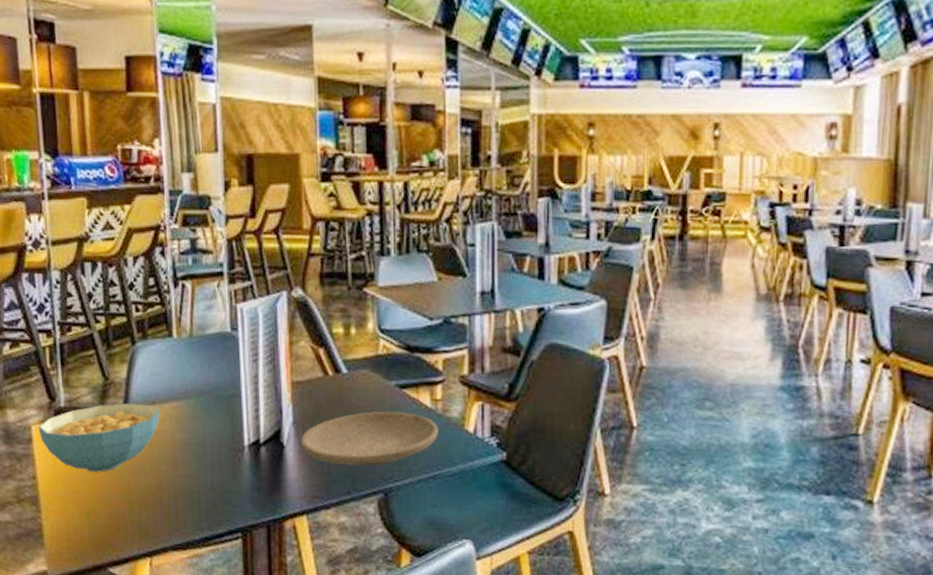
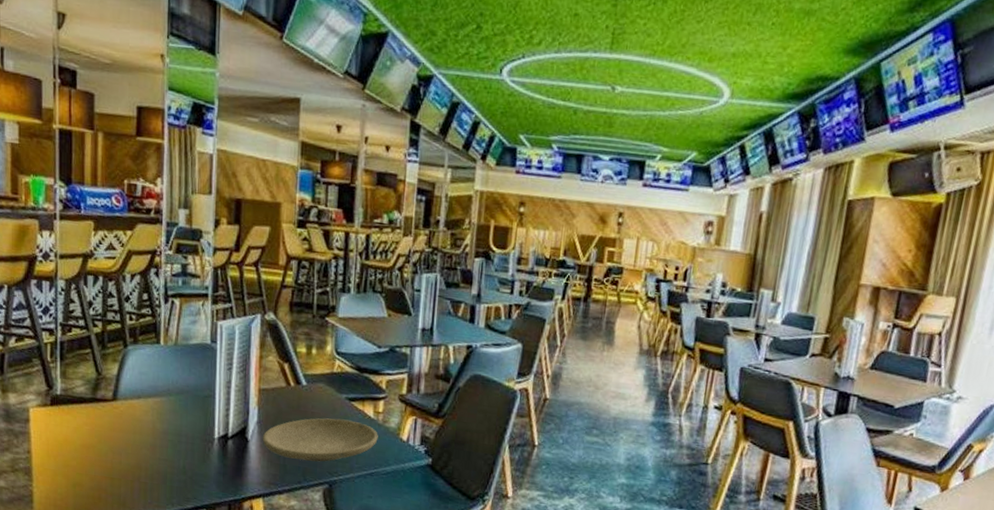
cereal bowl: present [38,403,160,472] -> none [36,395,144,452]

